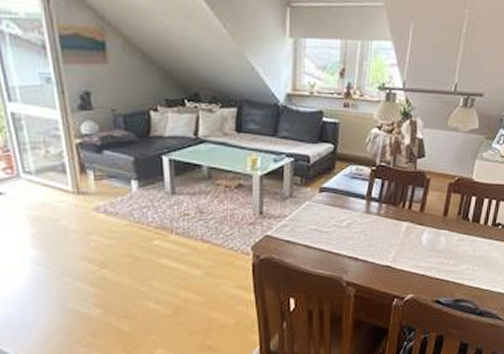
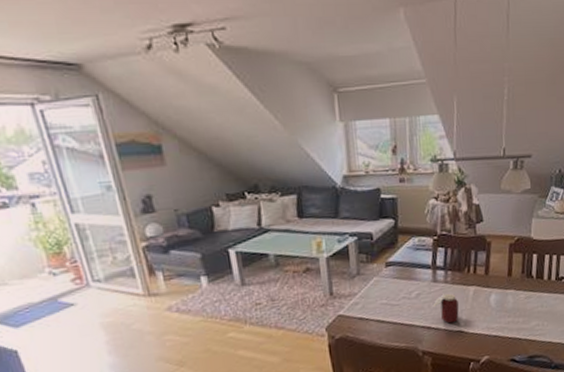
jar: none [362,226,389,257] -> present [432,293,459,324]

